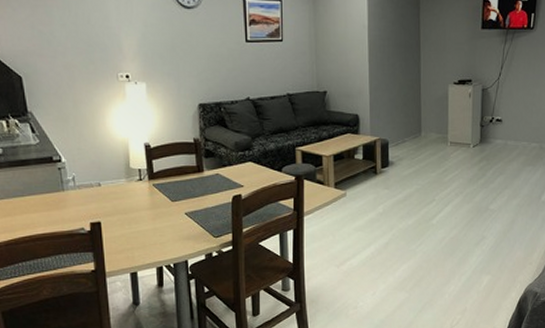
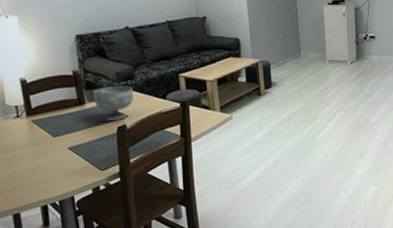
bowl: none [210,156,251,189] -> present [92,86,134,121]

